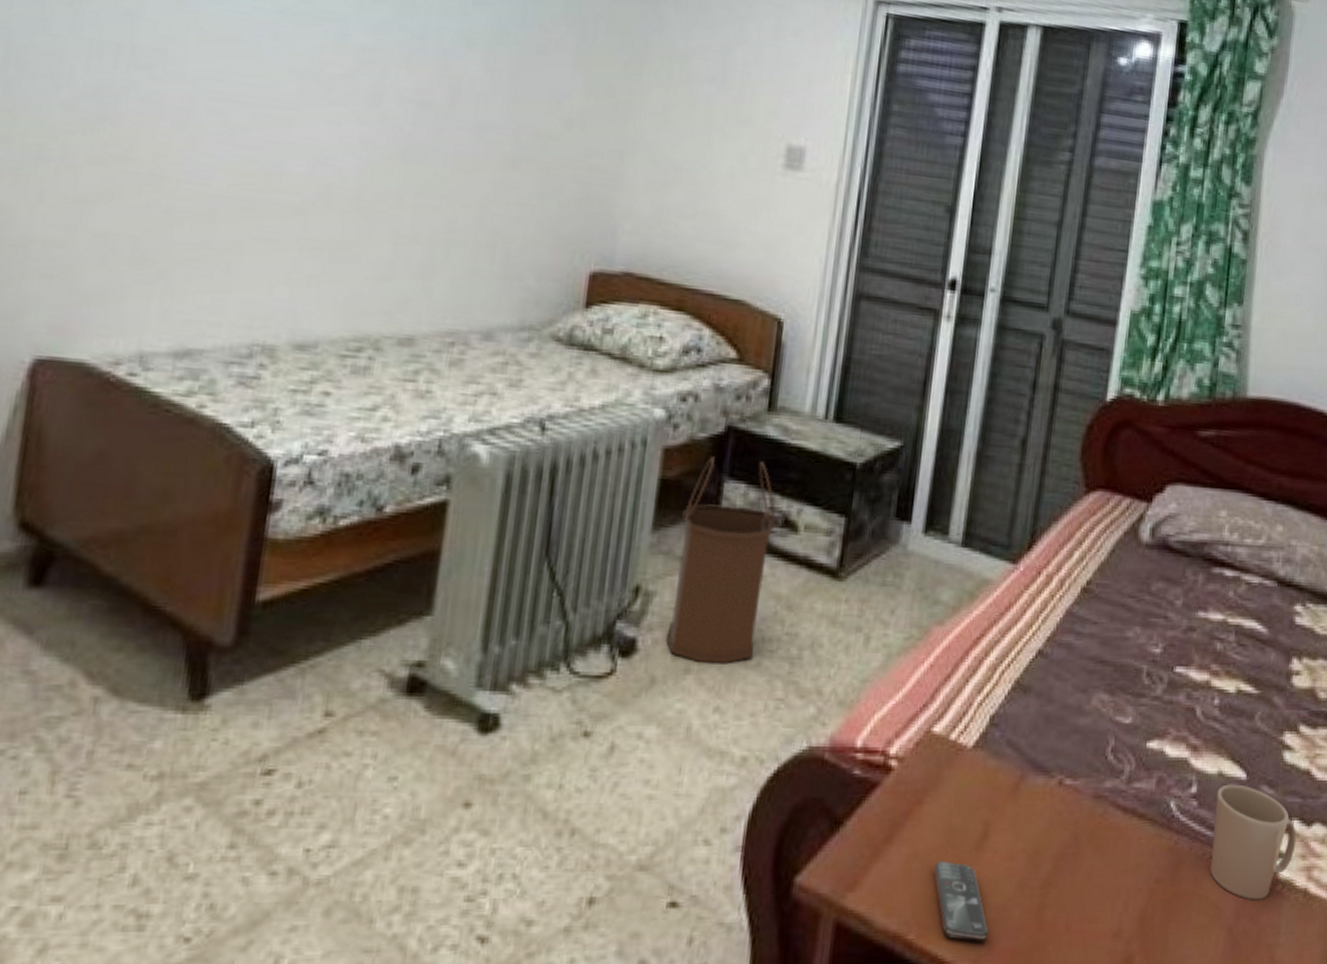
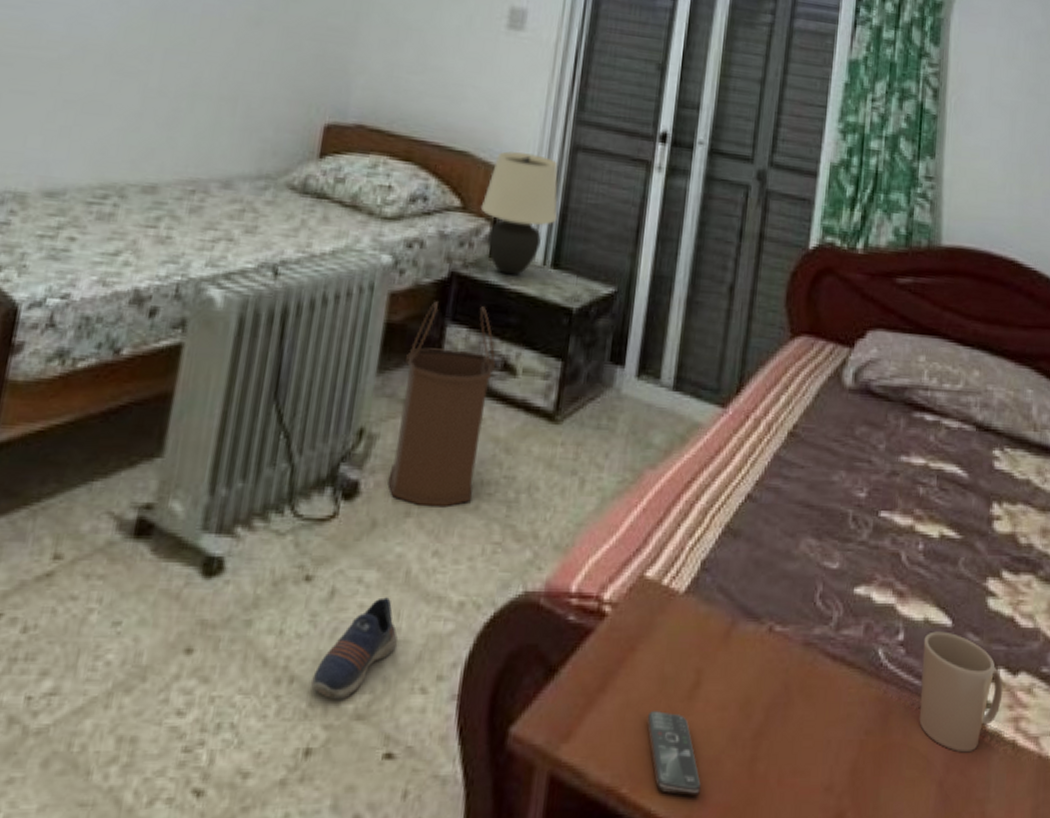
shoe: none [592,752,680,852] -> present [310,597,398,700]
table lamp: none [758,300,840,429] -> present [480,151,558,275]

